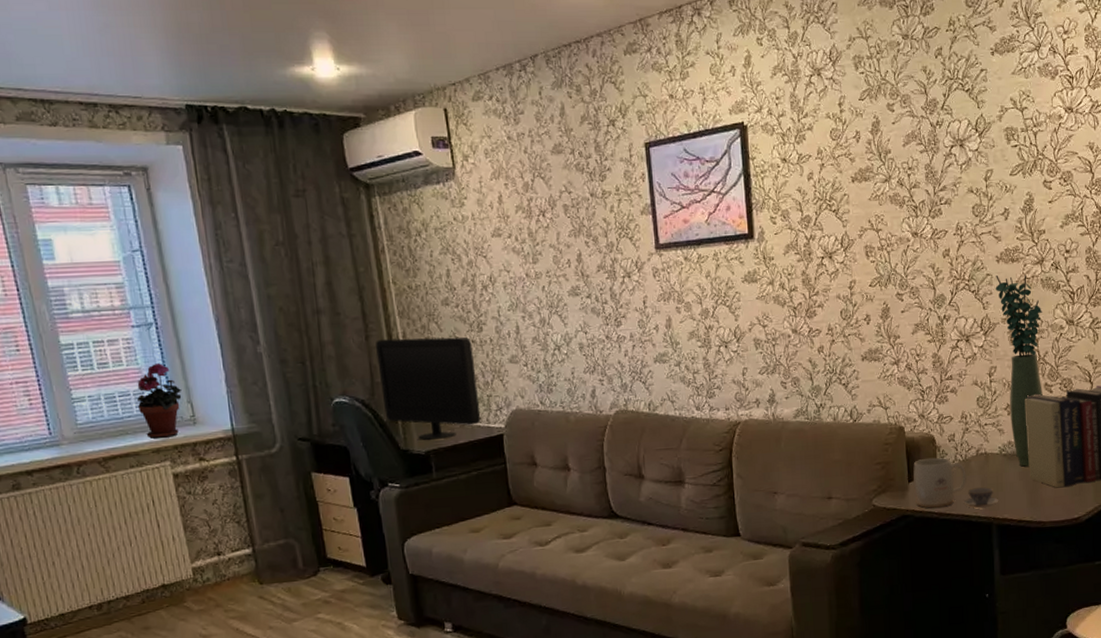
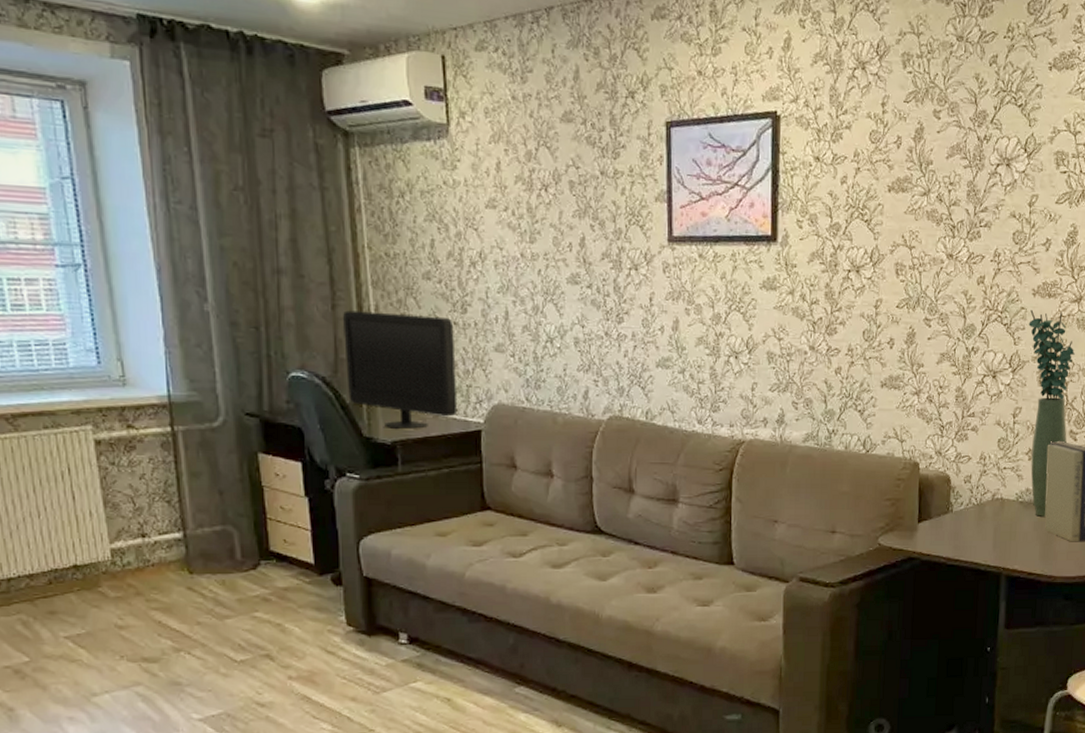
potted plant: present [137,363,183,439] -> none [57,311,112,398]
mug: present [912,457,966,509] -> none [923,498,980,552]
teacup: present [964,487,999,509] -> none [974,535,1011,557]

